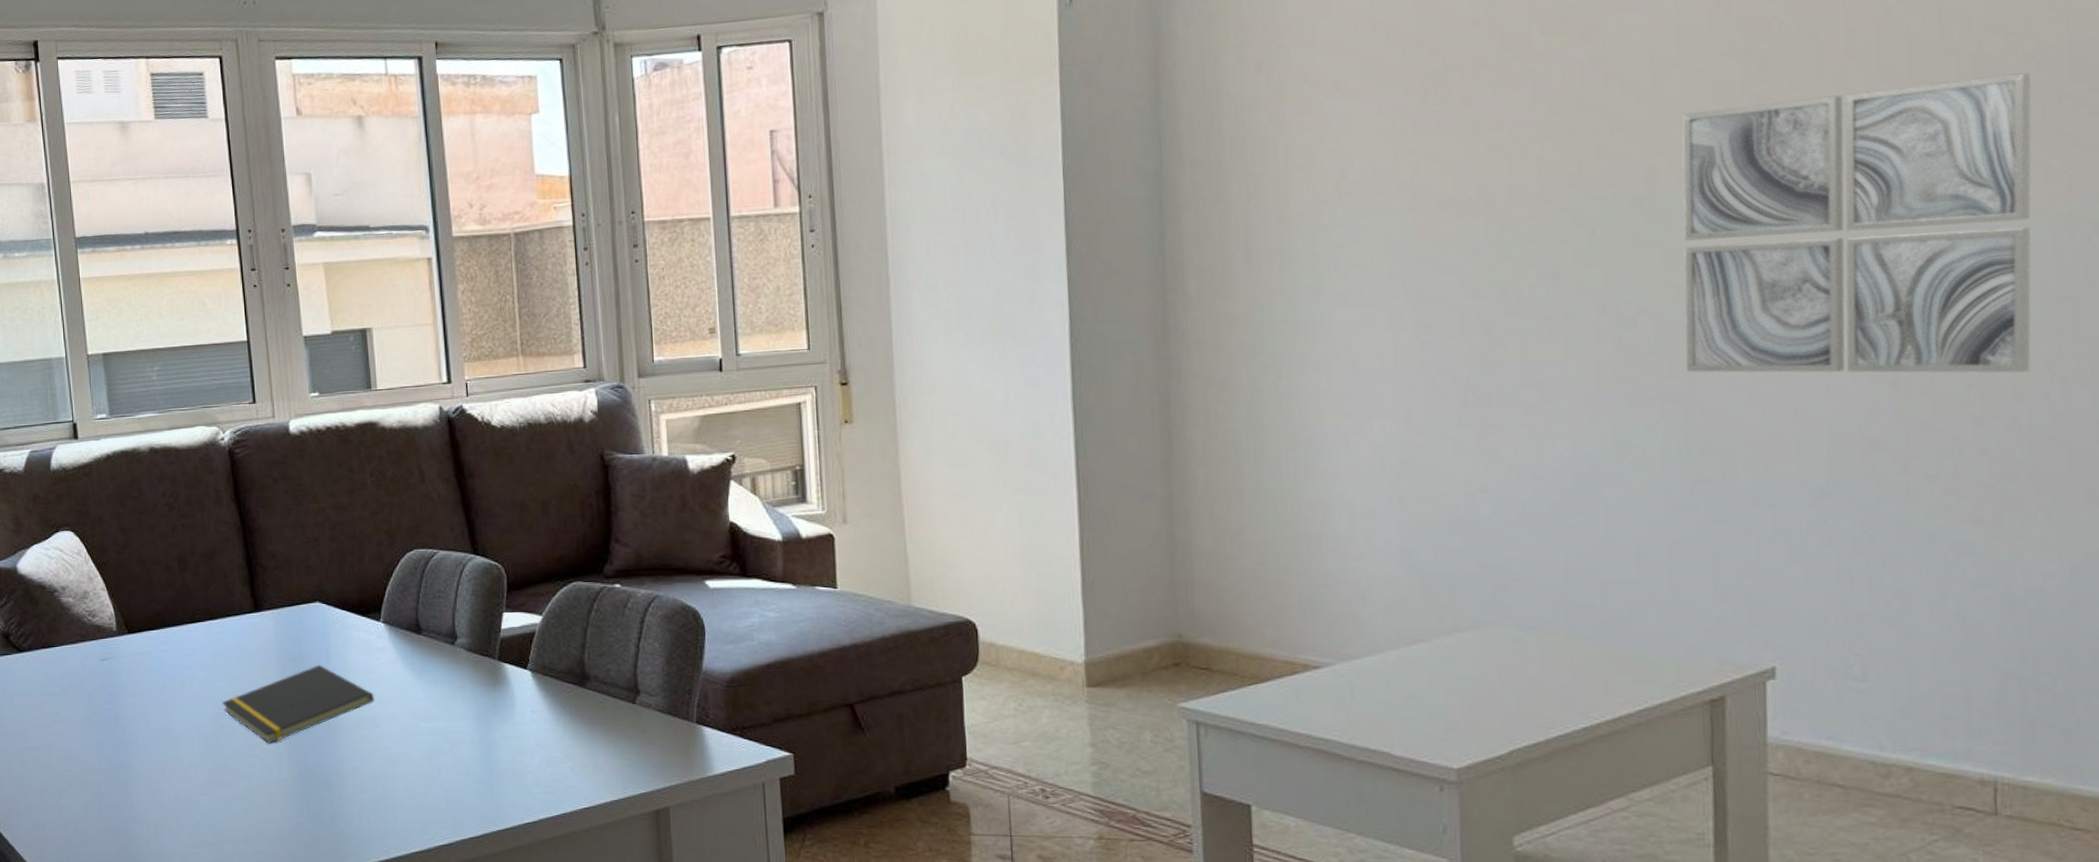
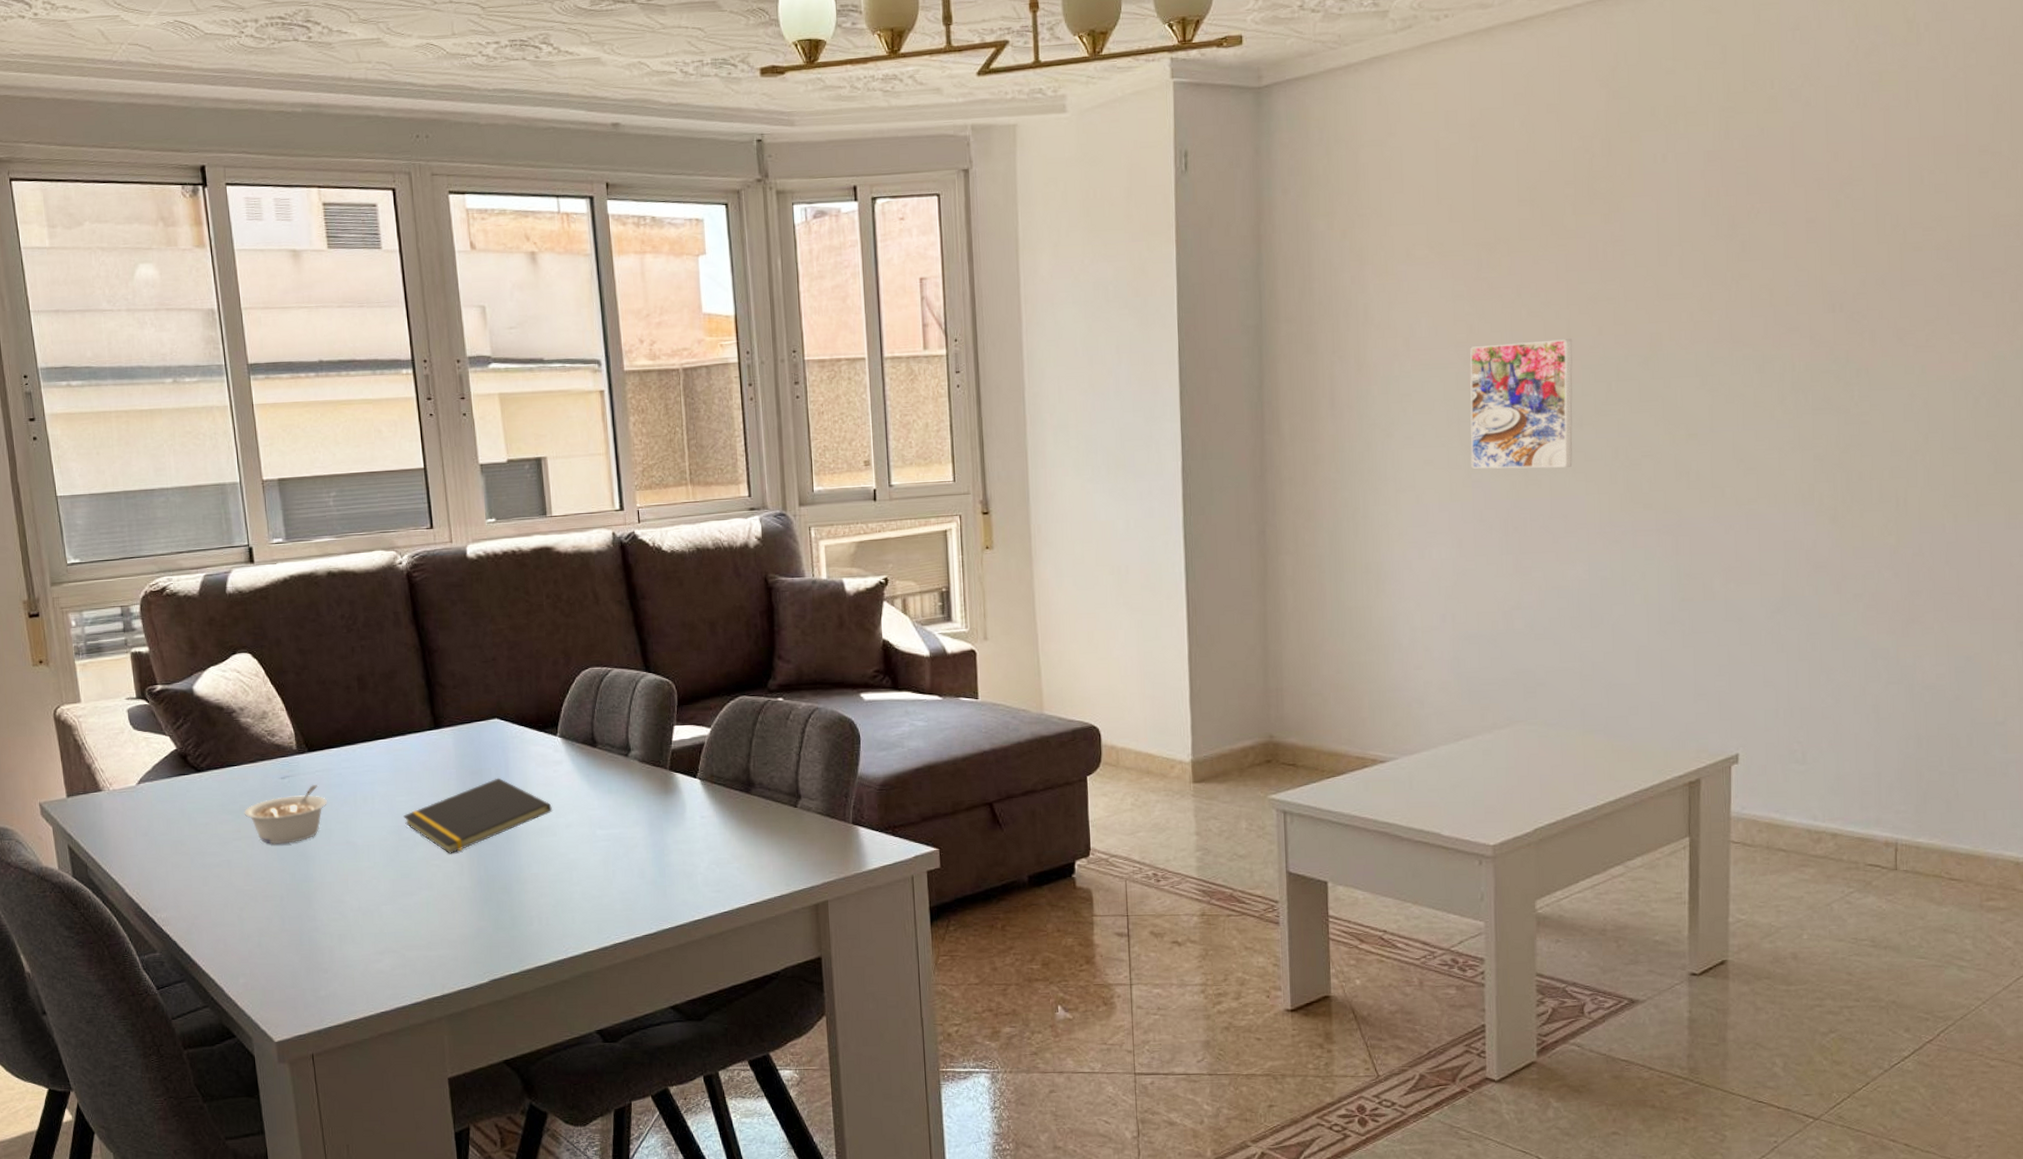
legume: none [64,668,146,728] -> present [244,785,327,844]
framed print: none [1416,177,1548,330] -> present [1470,339,1573,469]
wall art: present [1682,72,2032,373] -> none [1677,261,1941,510]

